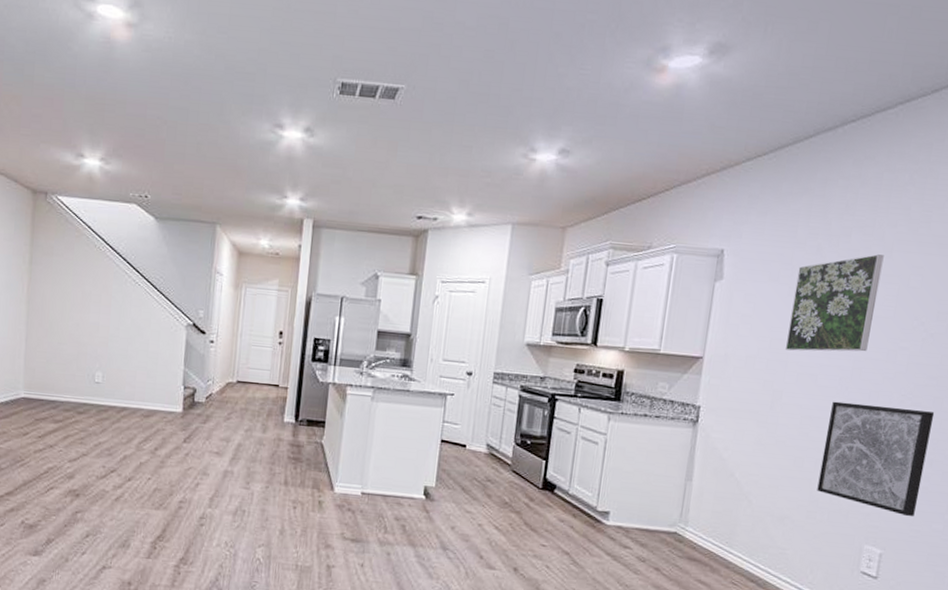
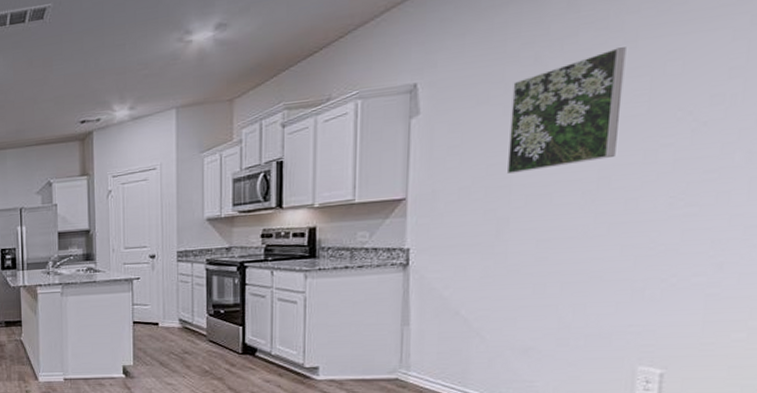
wall art: present [817,401,935,517] -> none [567,209,720,330]

